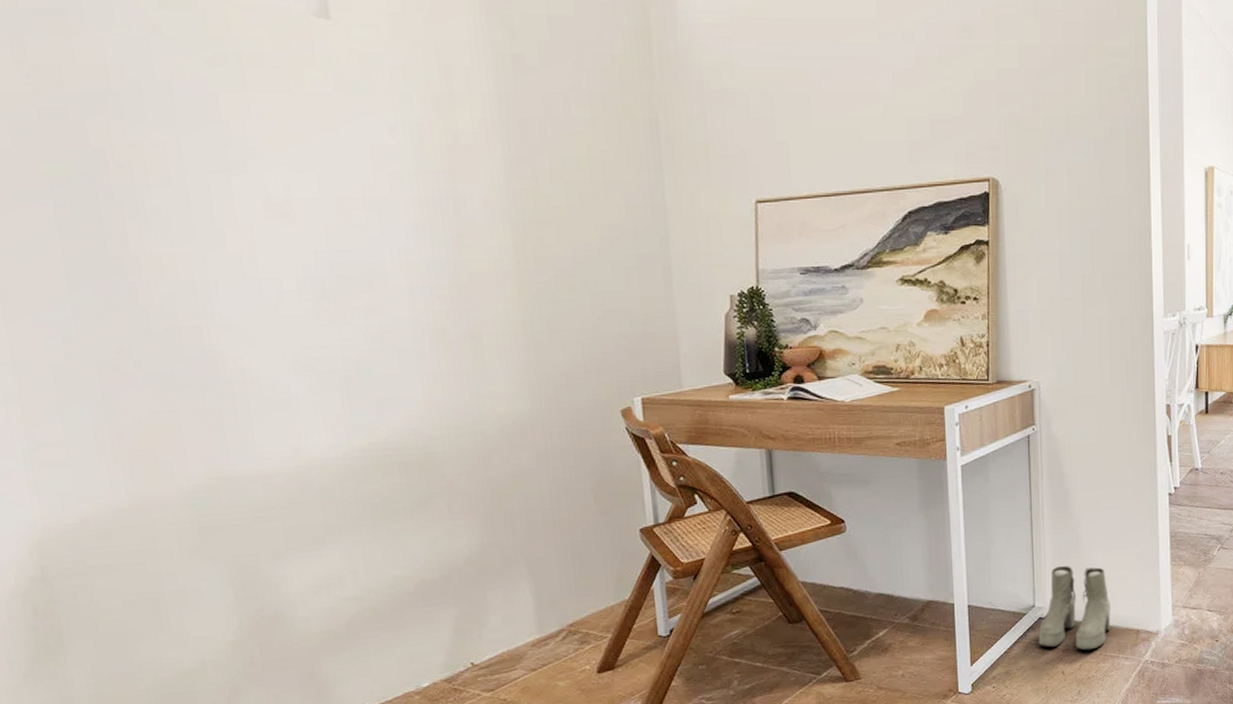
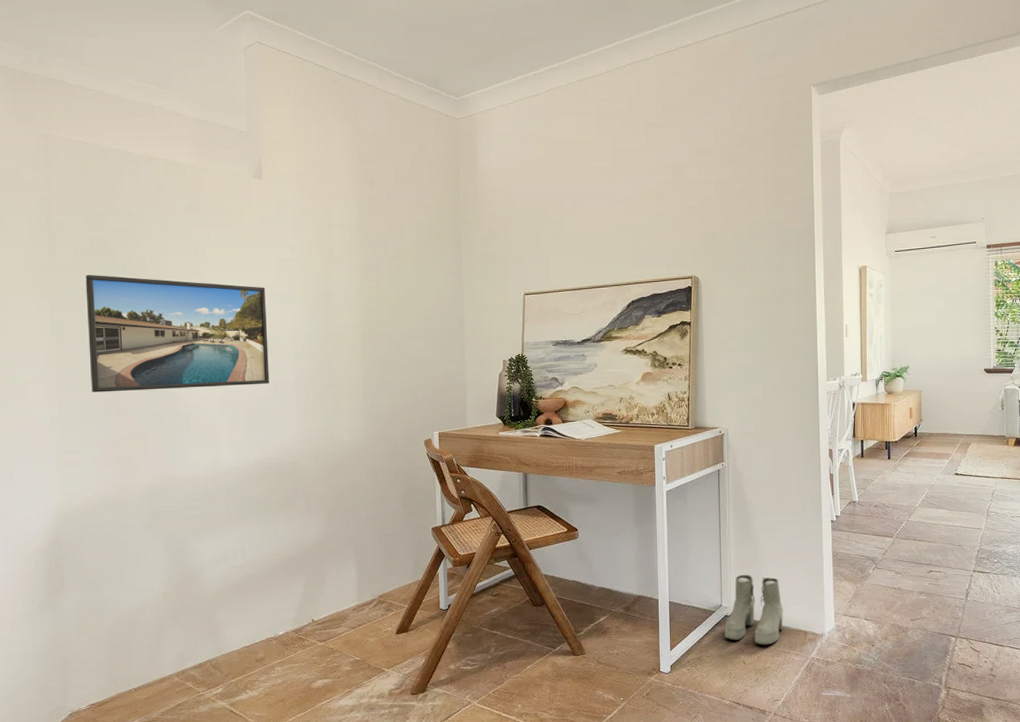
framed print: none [35,165,374,353] -> present [85,274,269,393]

